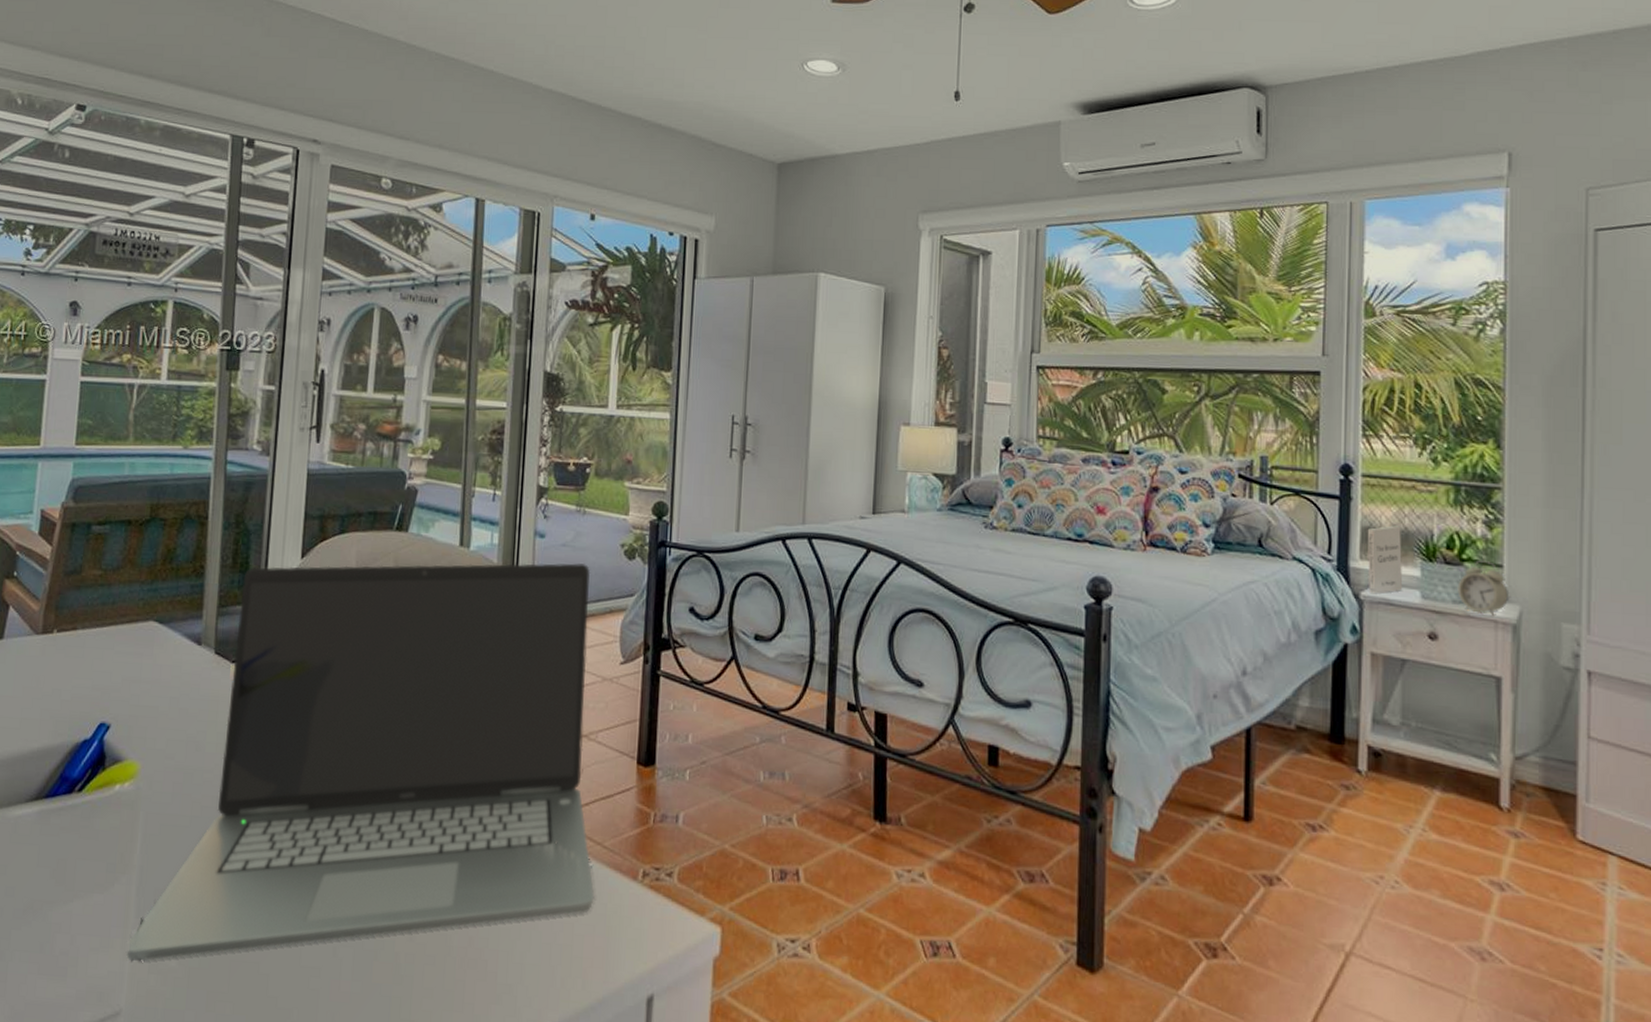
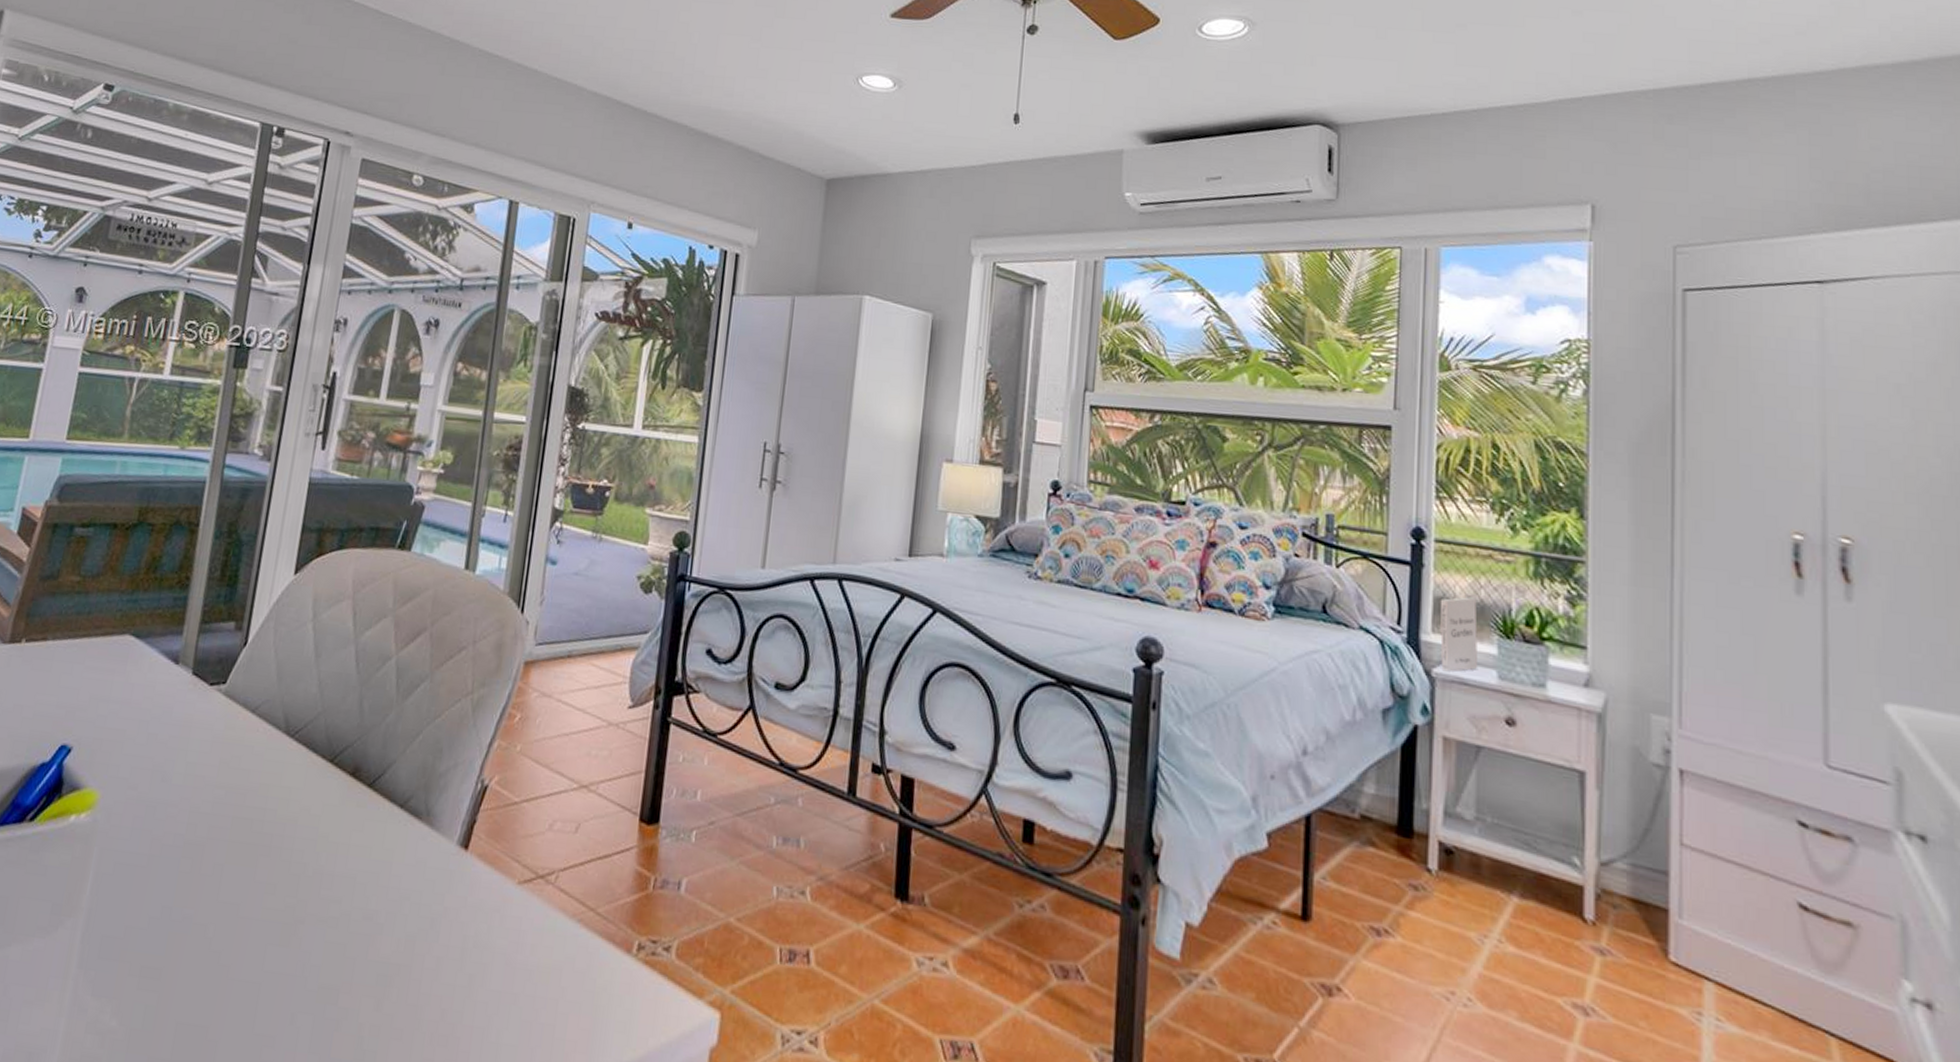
laptop: present [125,563,595,962] -> none [62,582,603,1019]
alarm clock: present [1458,560,1508,615] -> none [1537,640,1592,702]

